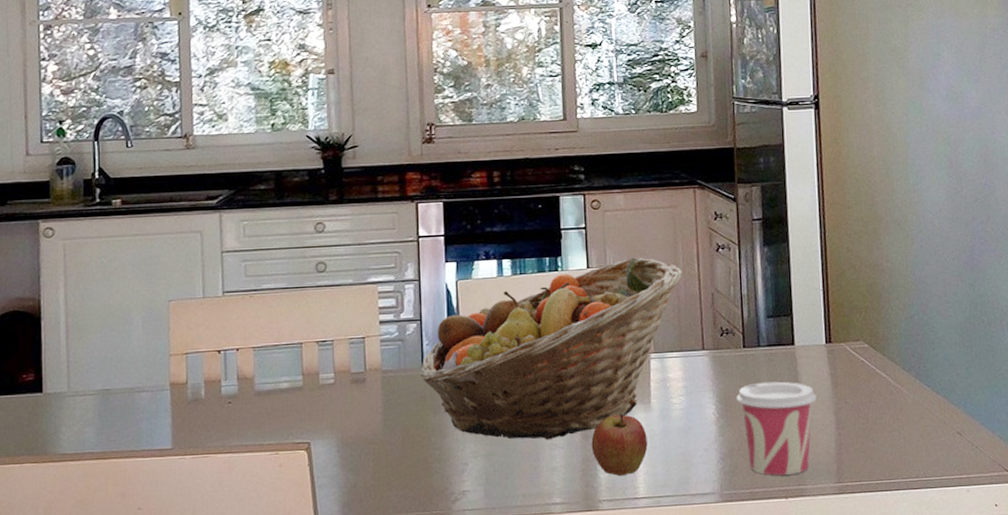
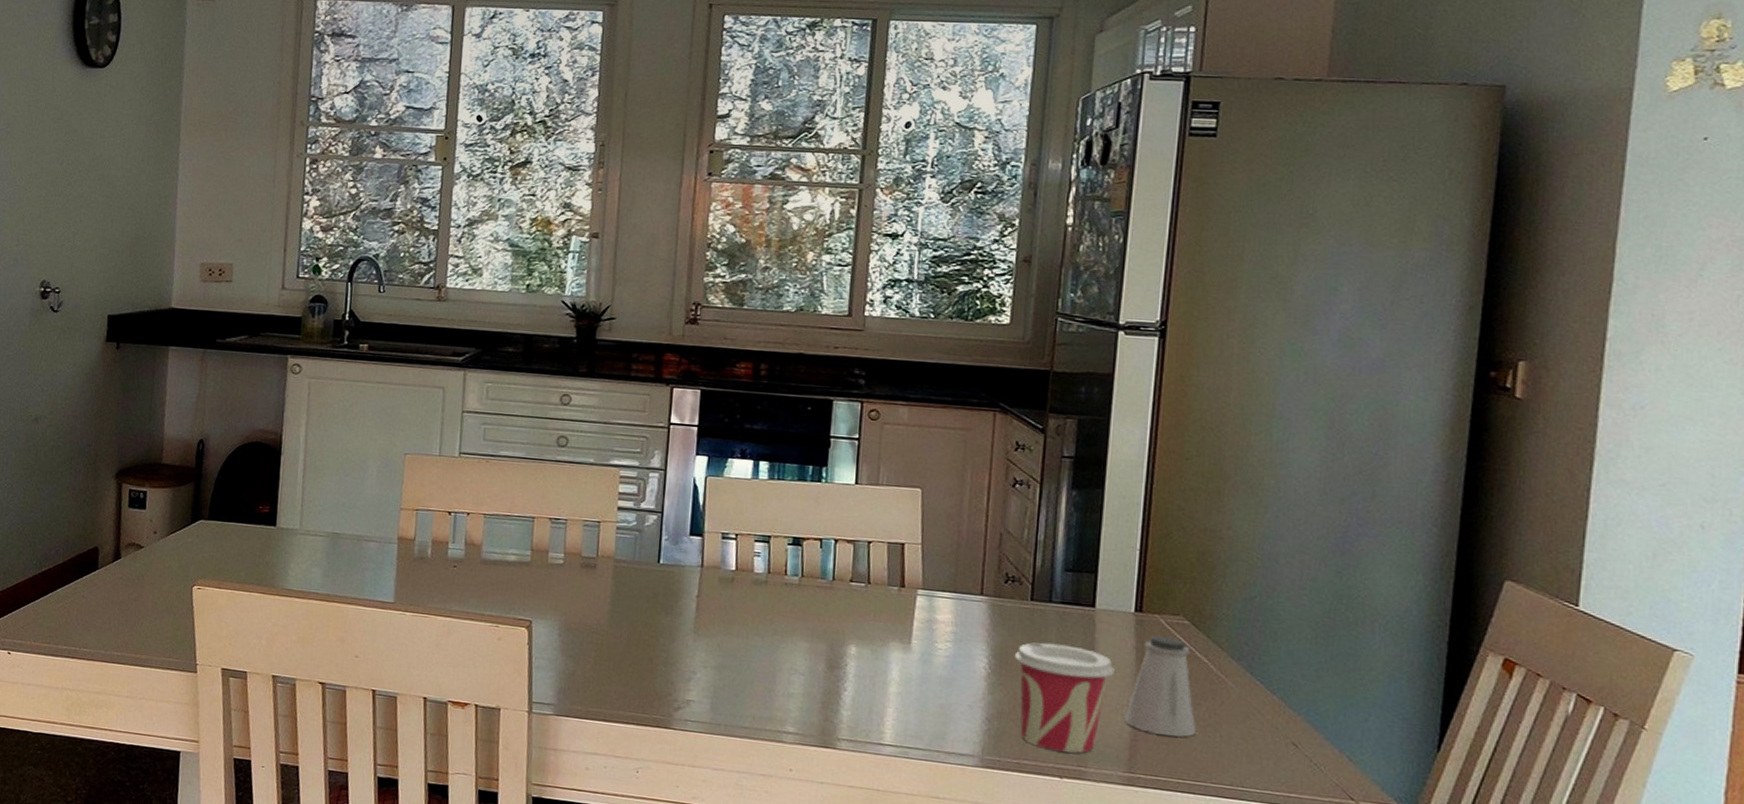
fruit basket: present [421,257,685,440] -> none [656,479,971,664]
fruit: present [591,413,648,477] -> none [836,648,902,718]
saltshaker: none [829,360,886,445] -> present [1124,635,1197,737]

